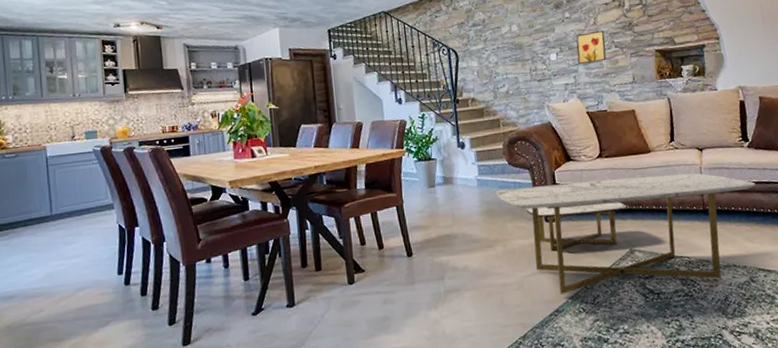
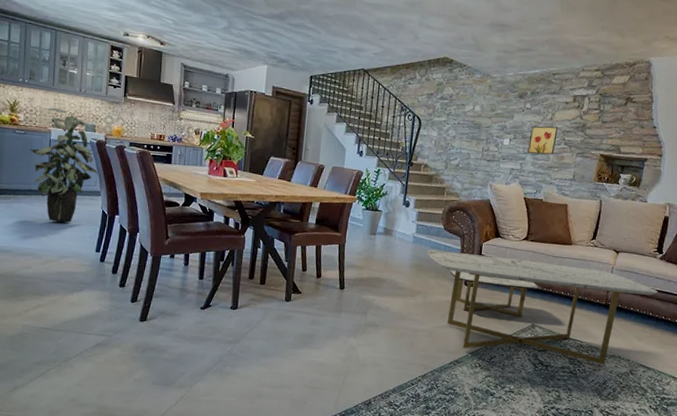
indoor plant: none [24,119,107,250] -> present [29,107,98,223]

